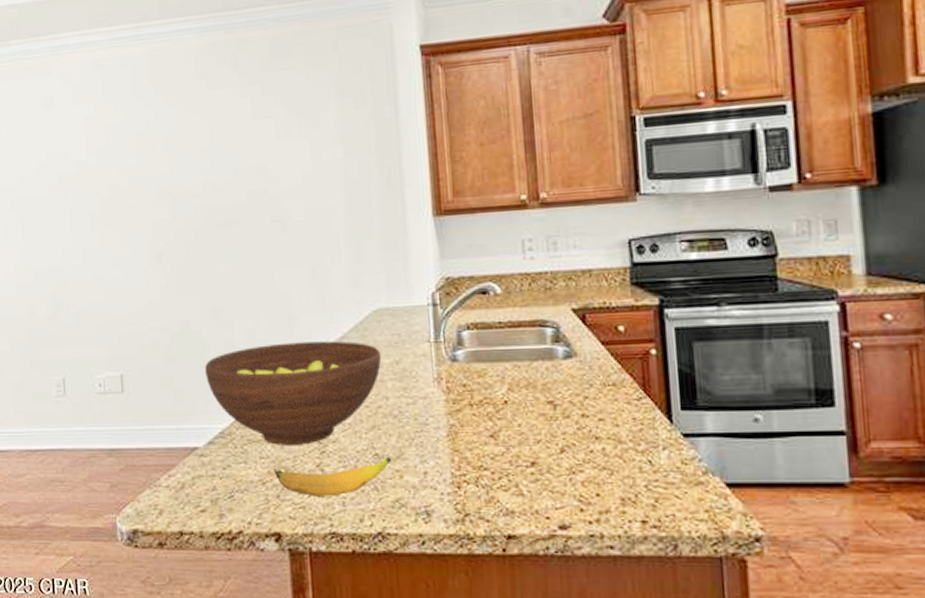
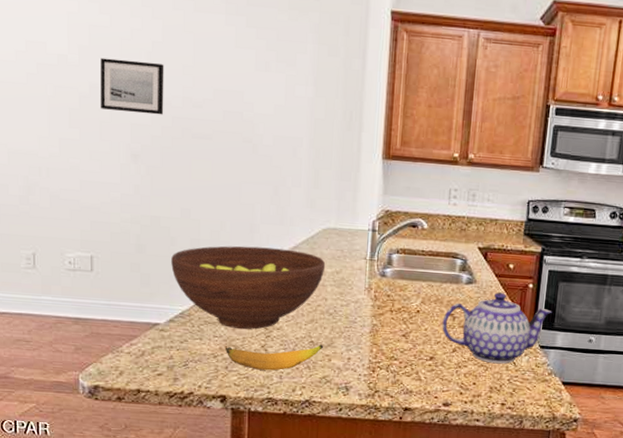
wall art: none [118,151,185,210] -> present [100,57,164,115]
teapot: none [539,364,691,465] -> present [442,292,552,364]

